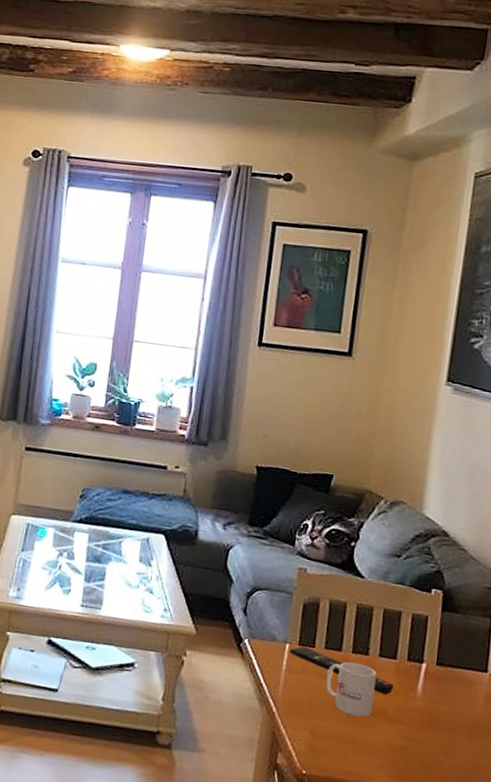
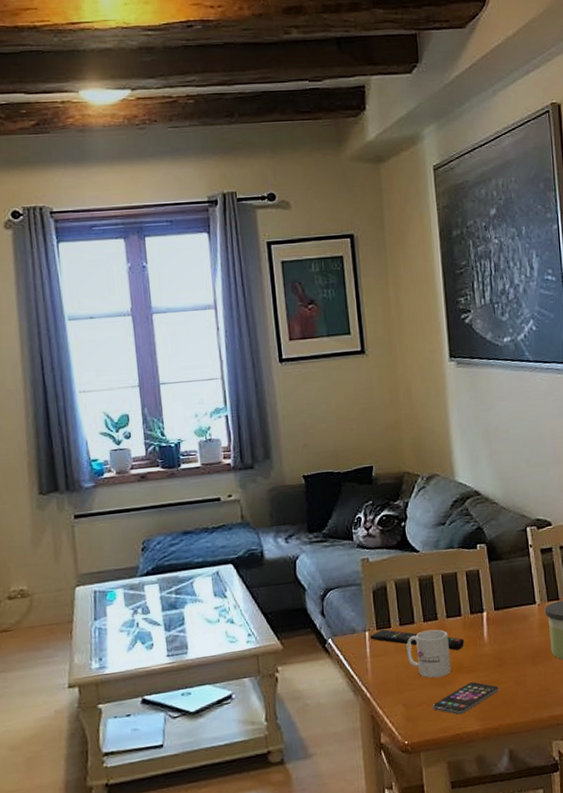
smartphone: none [341,732,422,764] -> present [432,682,499,715]

